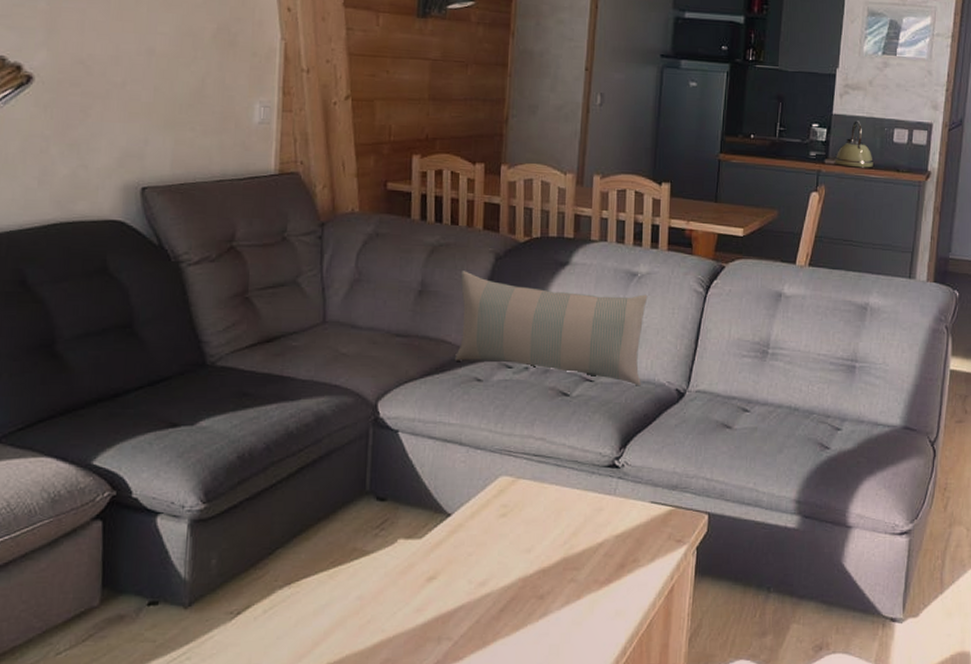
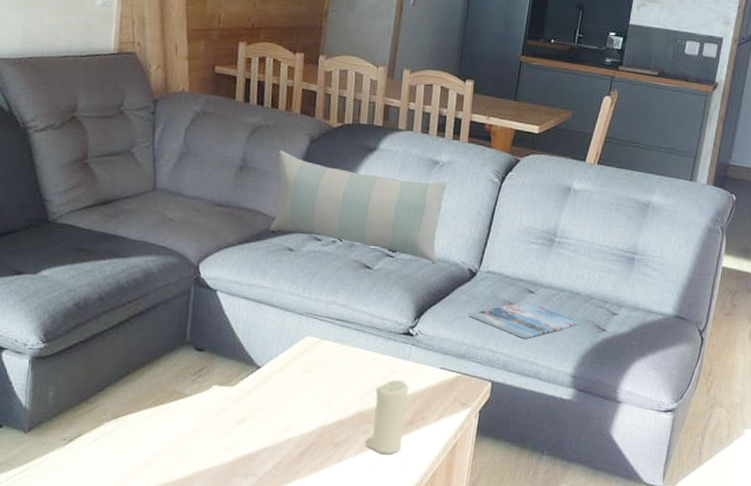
candle: none [571,518,617,604] -> present [365,379,409,455]
magazine: none [679,421,801,463] -> present [469,301,580,339]
kettle: present [834,120,874,168] -> none [628,31,665,77]

